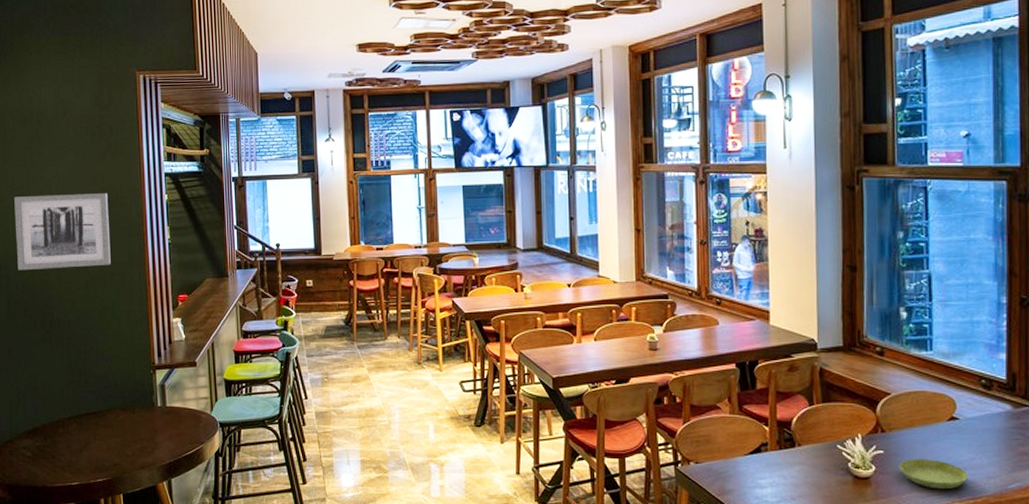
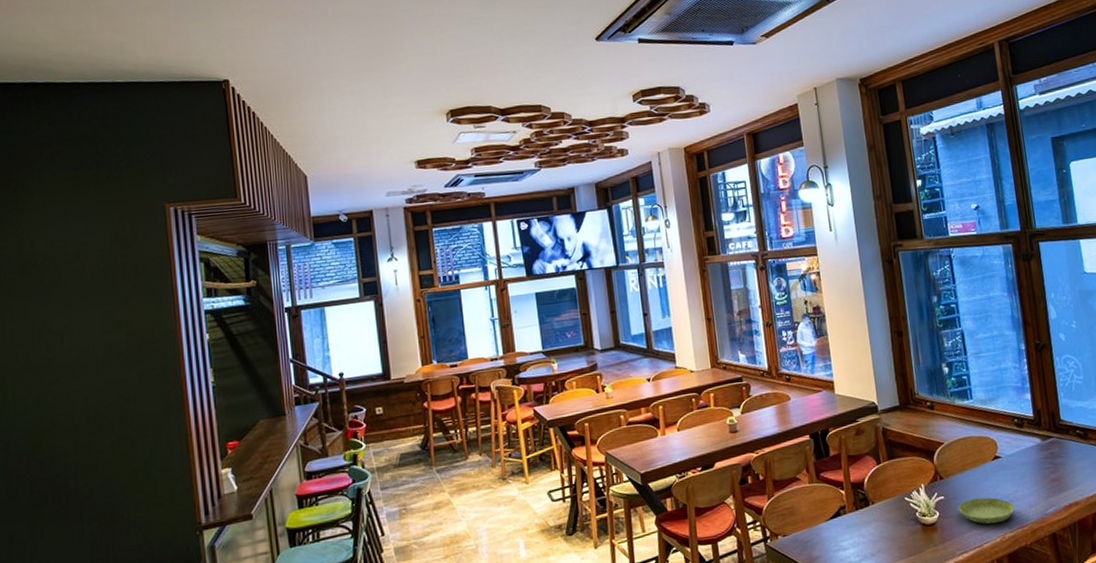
wall art: present [14,193,111,271] -> none [14,340,142,440]

